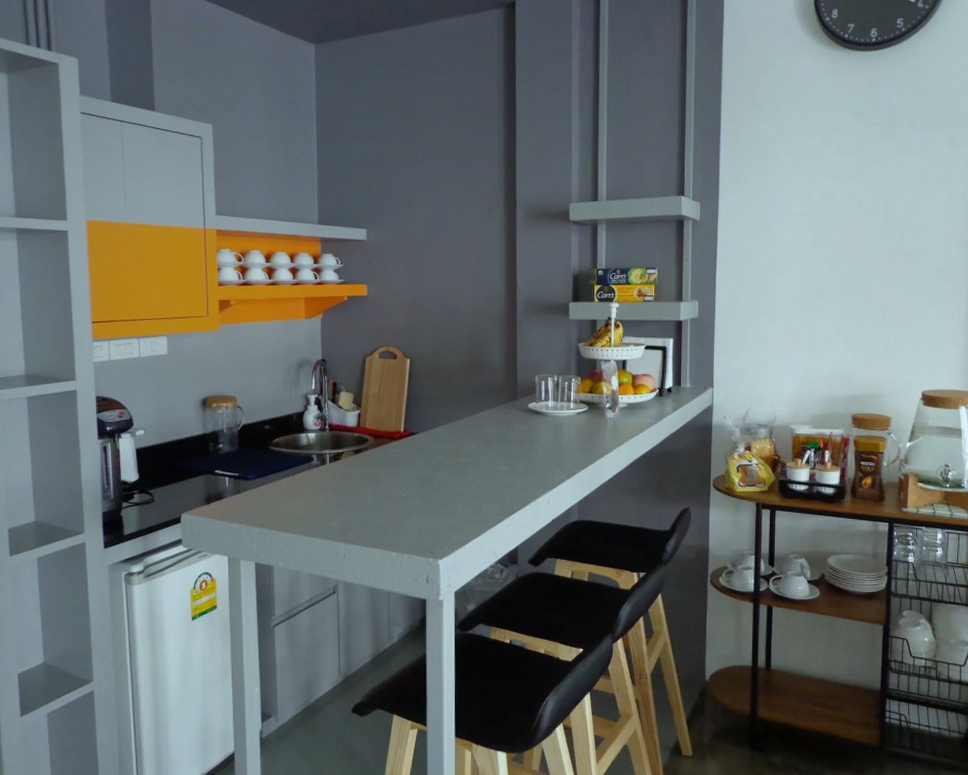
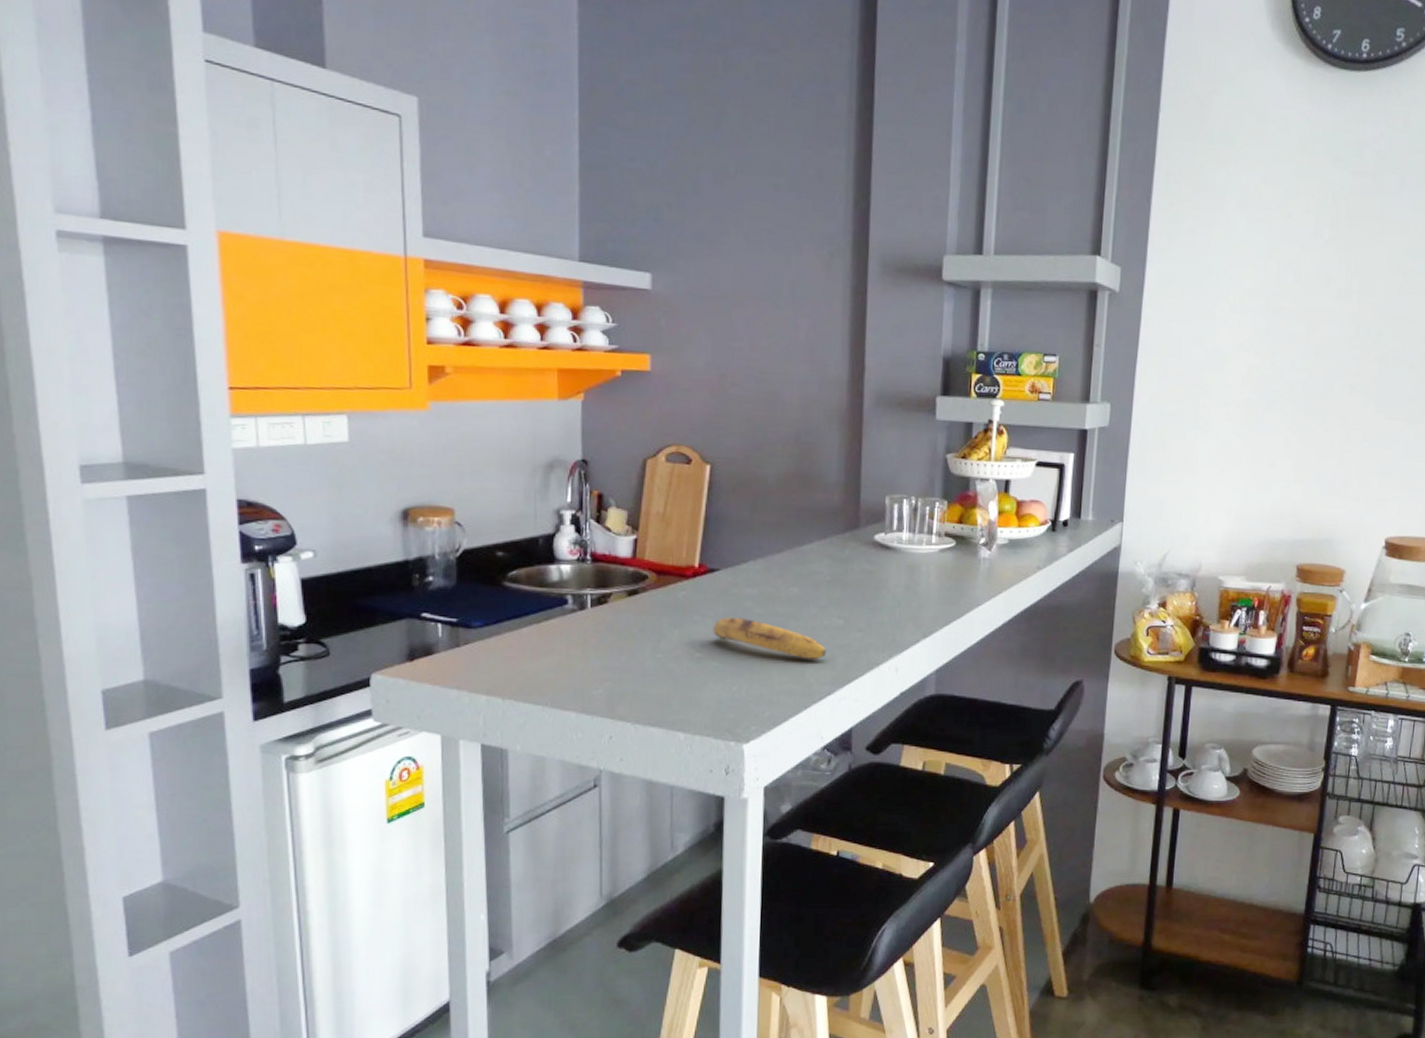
banana: none [414,467,497,496] -> present [712,616,827,659]

